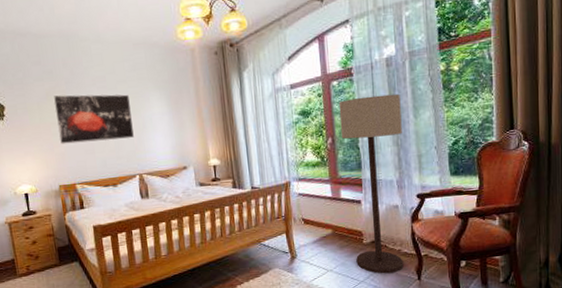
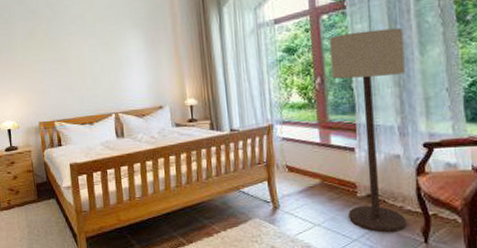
wall art: present [54,94,134,145] -> none [36,32,111,82]

